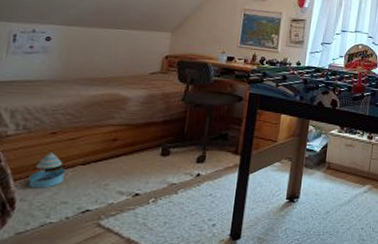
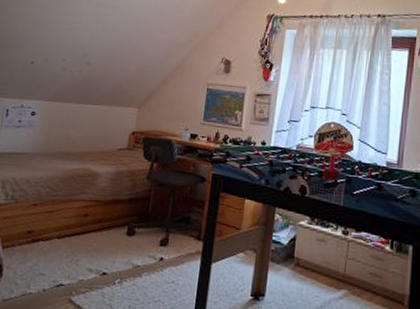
stacking toy: present [28,152,67,188] -> none [14,223,45,258]

